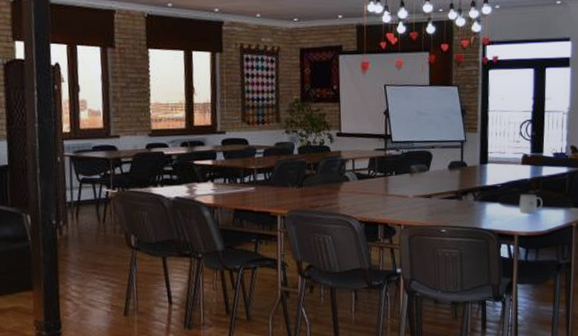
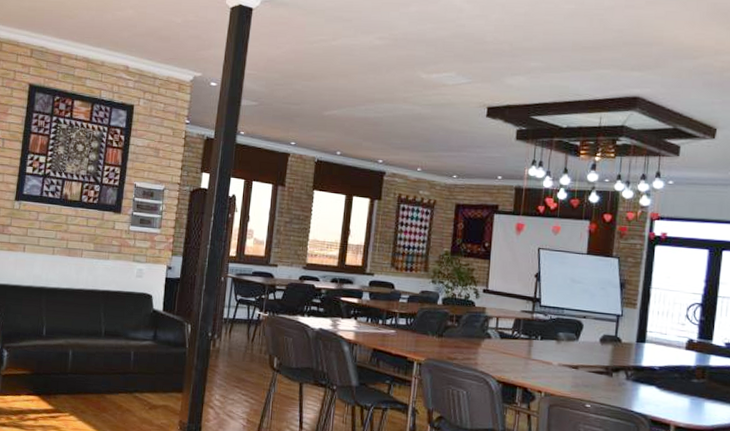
mug: present [519,193,543,215] -> none [678,381,708,406]

